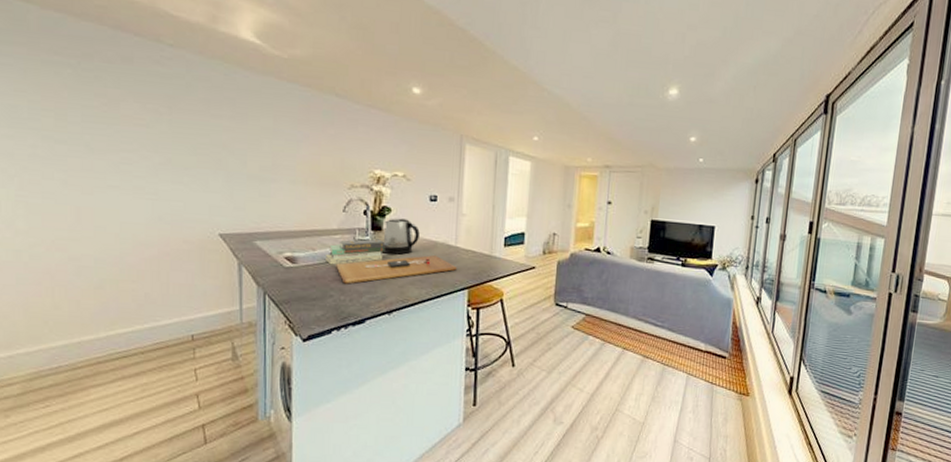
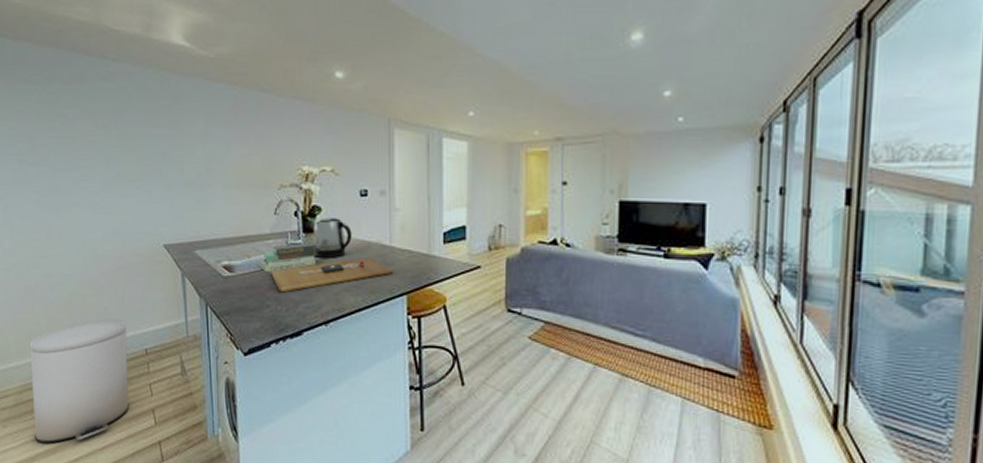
pedal bin: none [45,305,171,433] -> present [29,319,130,445]

